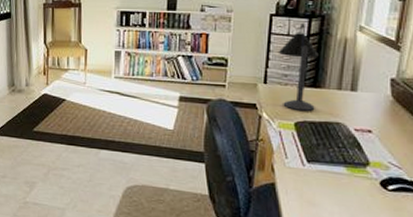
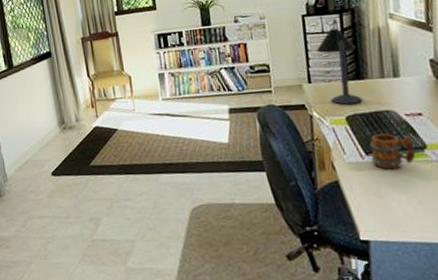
mug: none [311,144,357,181] -> present [369,133,416,170]

